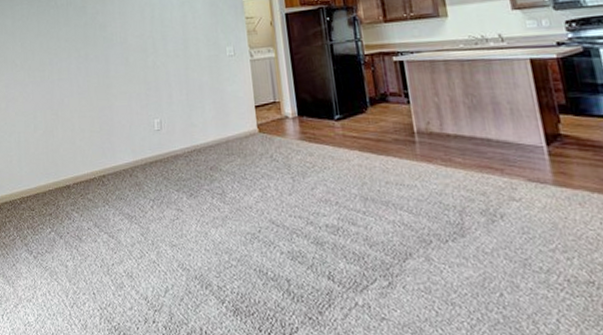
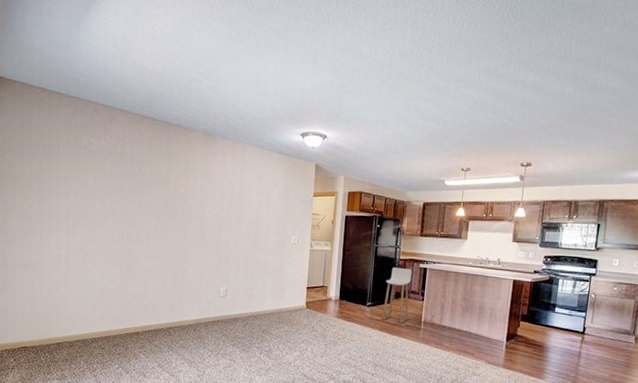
bar stool: none [353,65,395,138] -> present [382,267,412,324]

